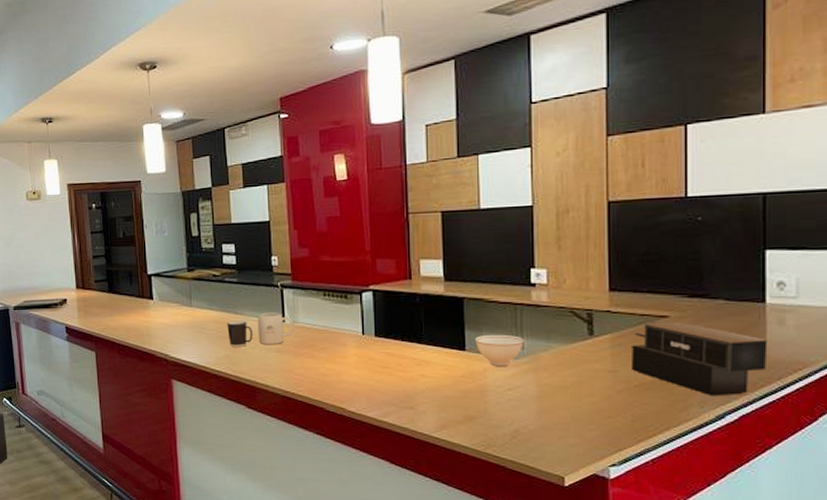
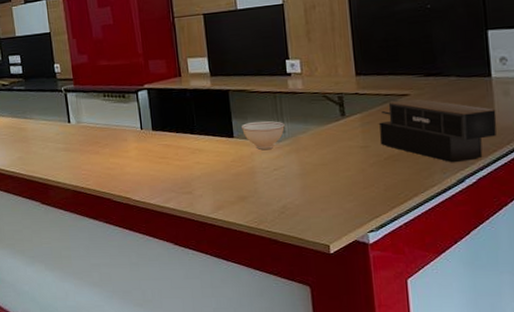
mug: present [227,320,253,347] -> none [18,124,42,149]
mug: present [257,312,294,344] -> none [45,114,79,145]

